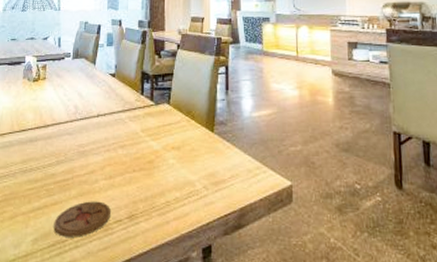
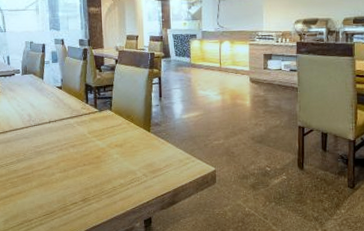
coaster: present [53,201,111,237] -> none [20,189,67,217]

